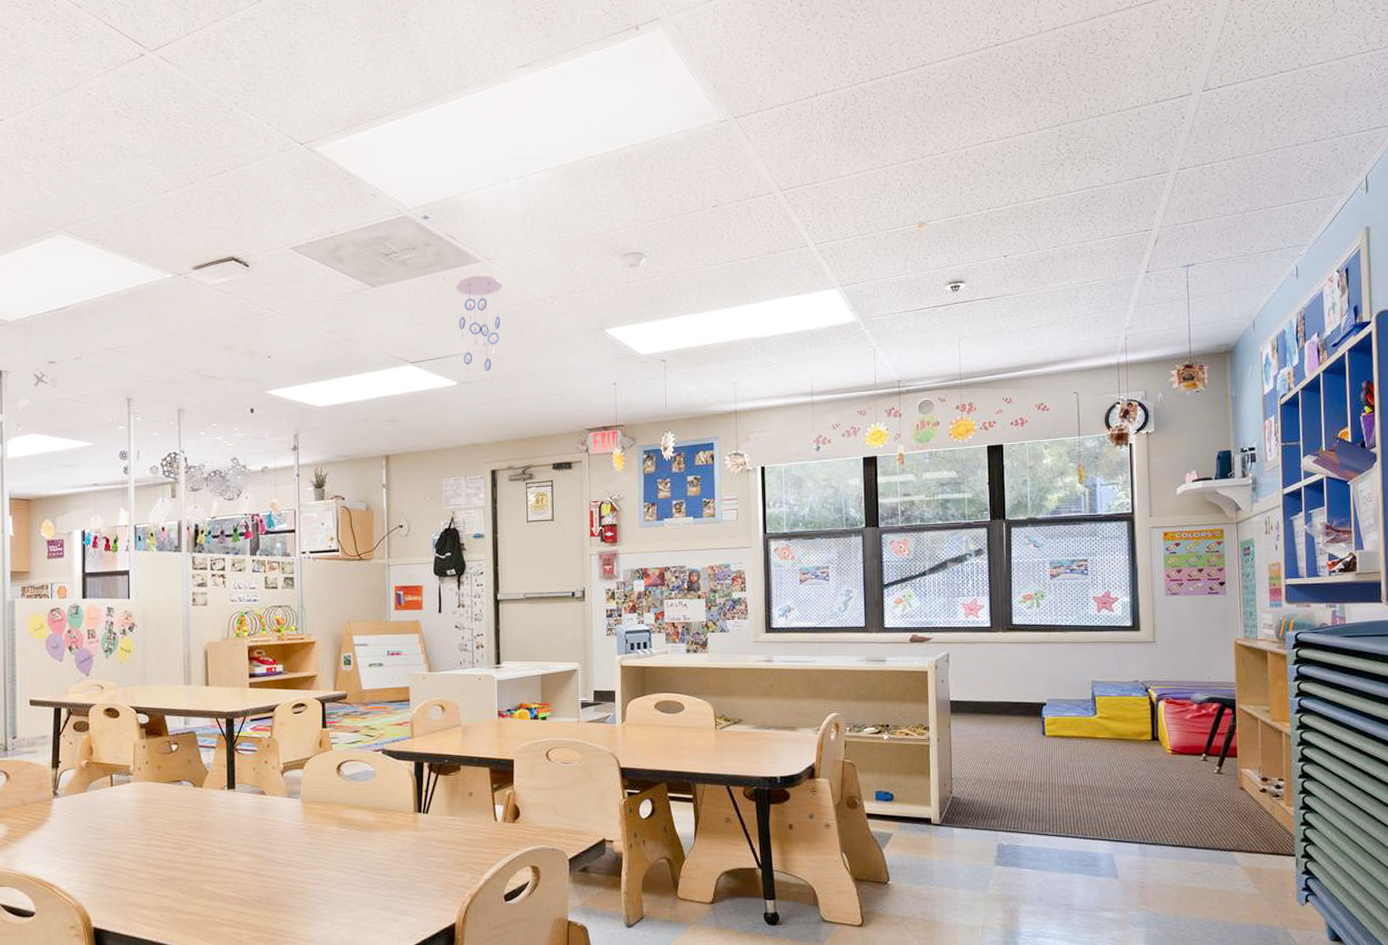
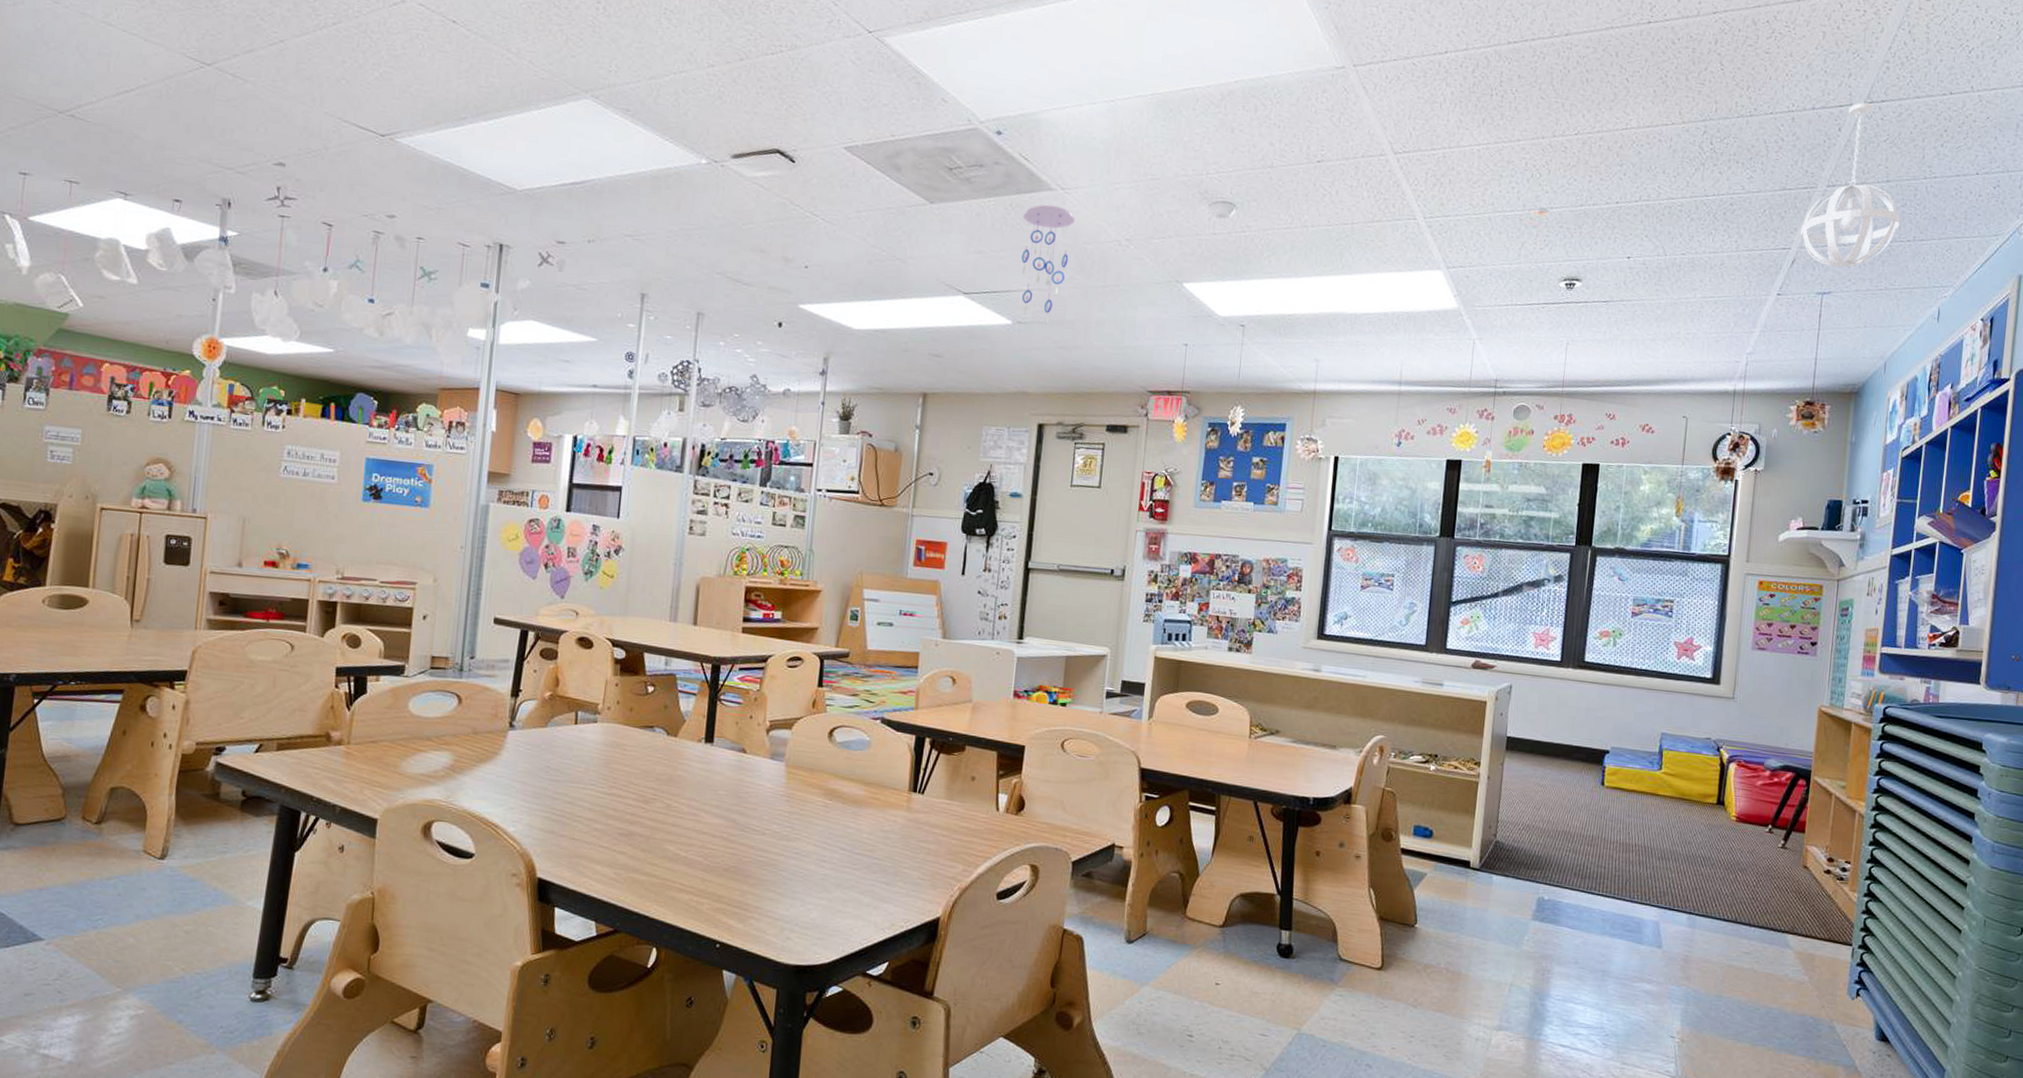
pendant light: none [1160,91,1250,240] -> present [1800,102,1900,268]

